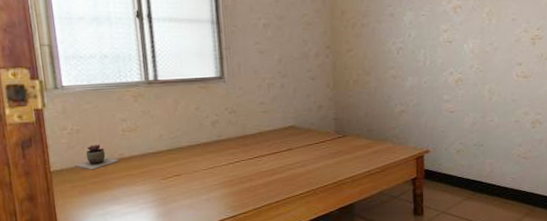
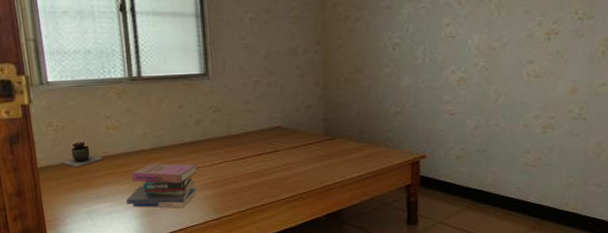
books: none [142,163,214,208] -> present [126,163,197,208]

